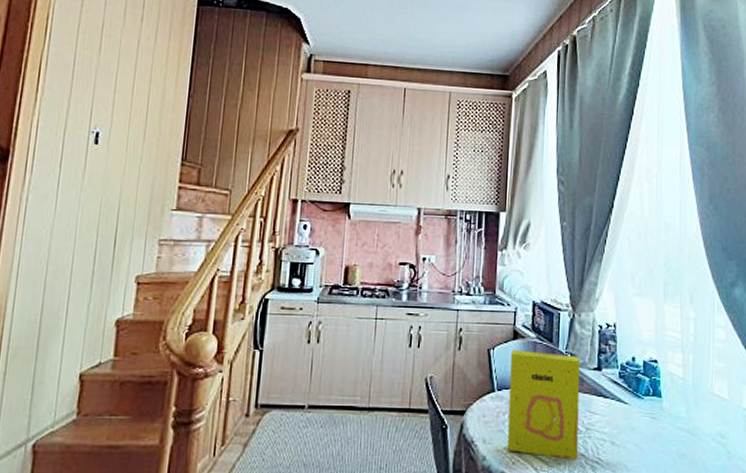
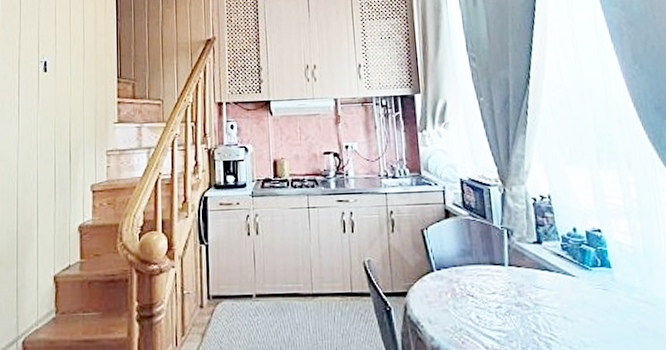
cereal box: present [507,350,581,459] -> none [445,228,529,336]

